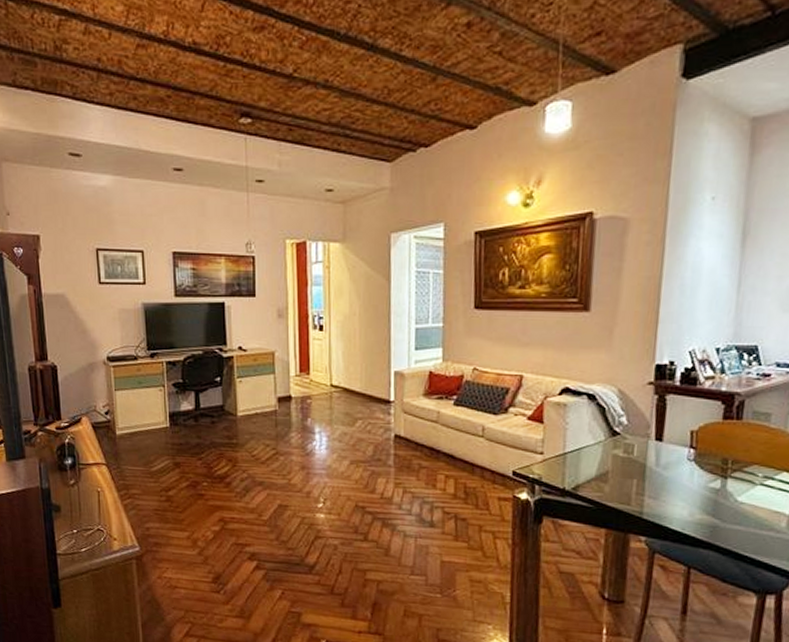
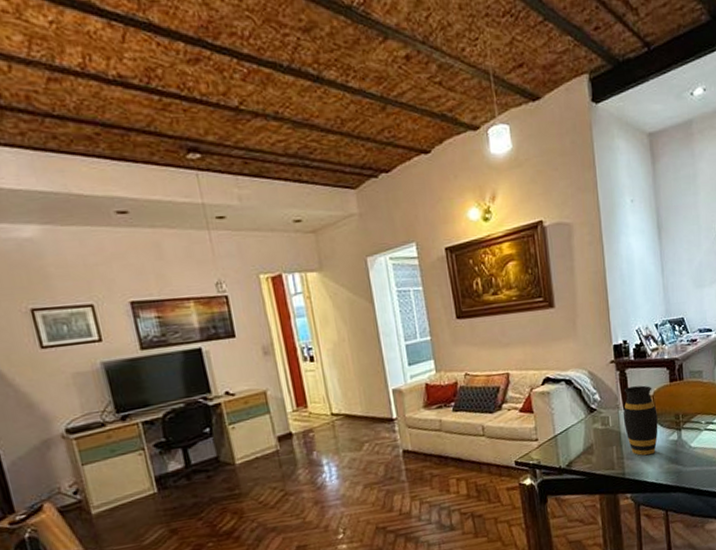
vase: none [652,416,699,499] -> present [623,385,658,456]

